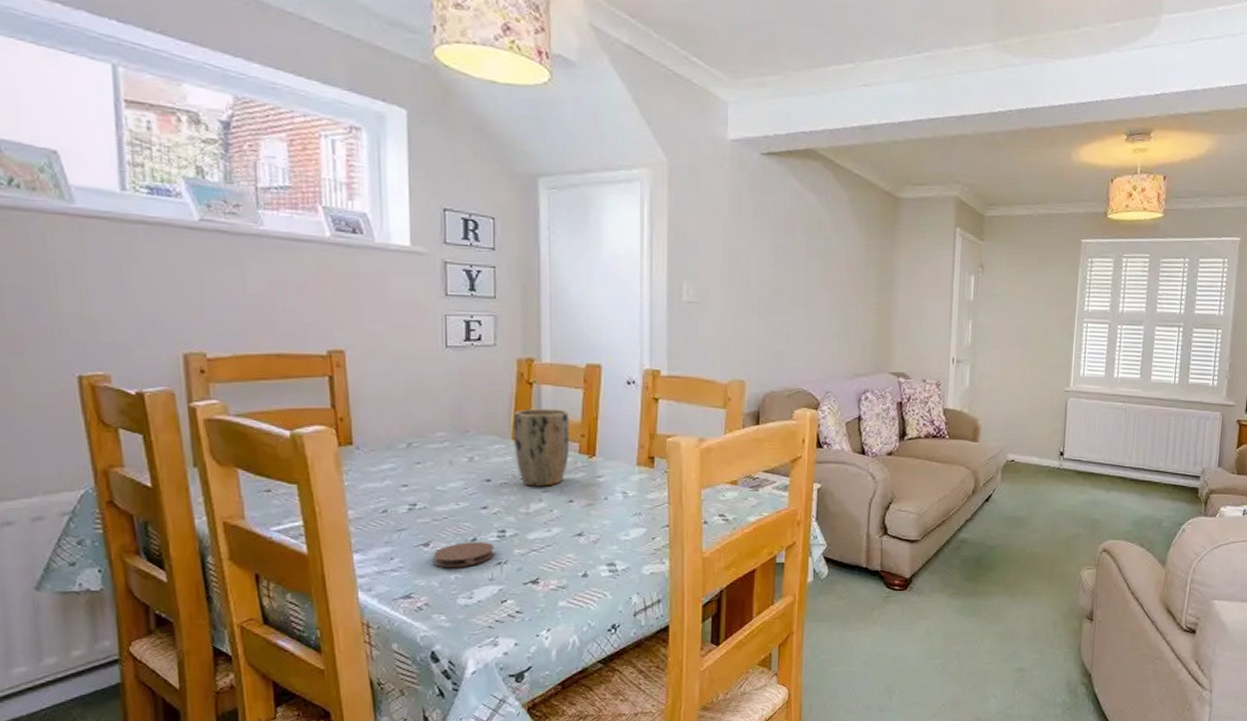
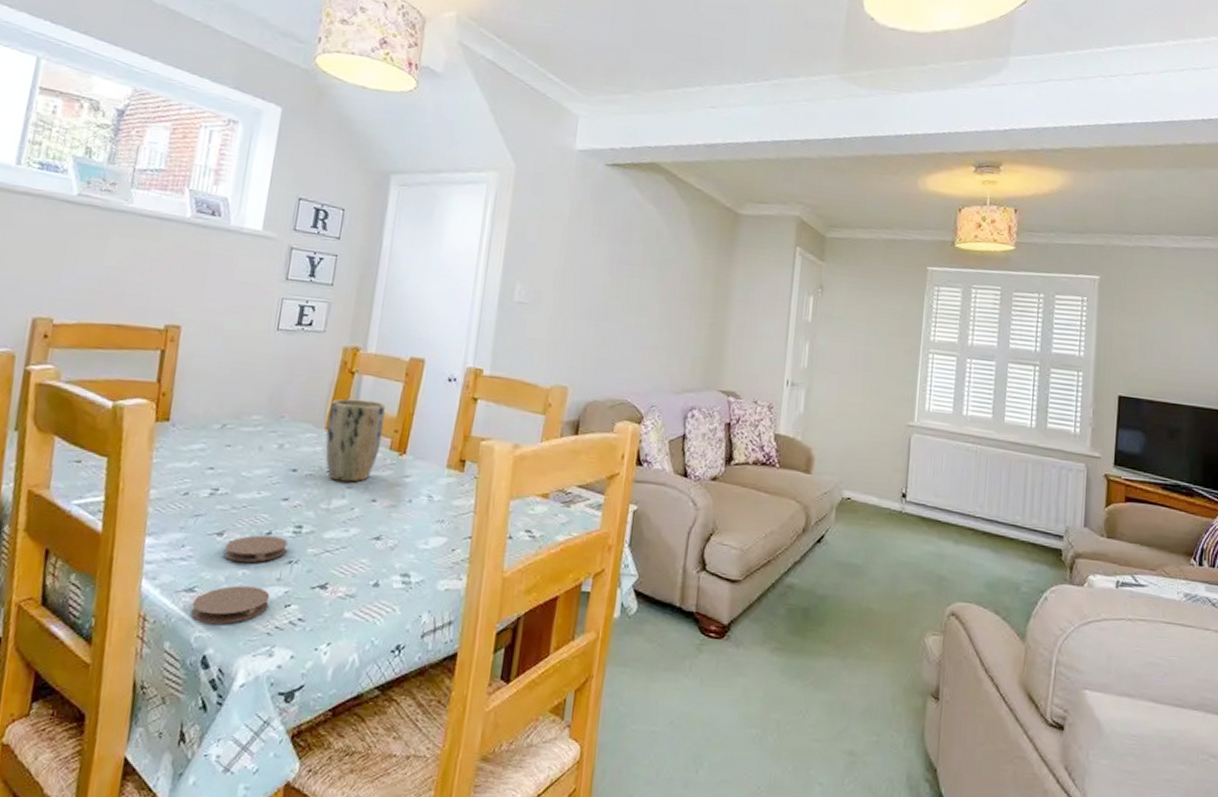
coaster: none [412,588,486,624] -> present [190,585,270,624]

